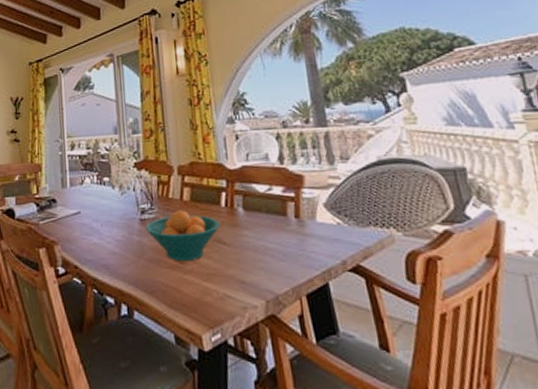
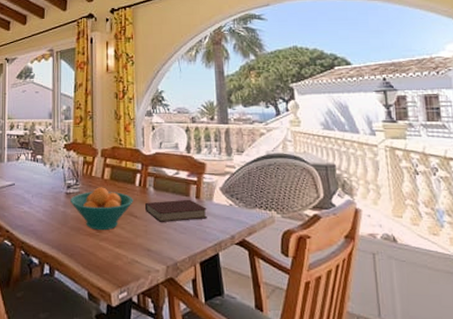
book: none [233,219,311,248] -> present [144,199,207,222]

